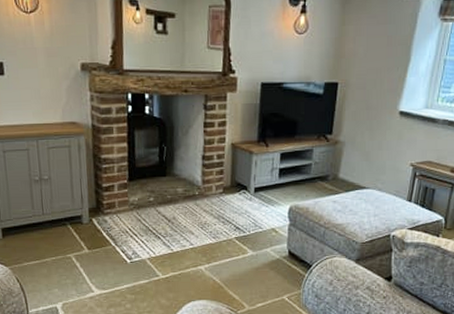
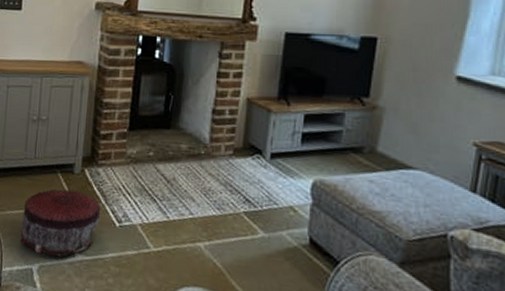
pouf: none [40,238,113,295] -> present [20,189,101,259]

